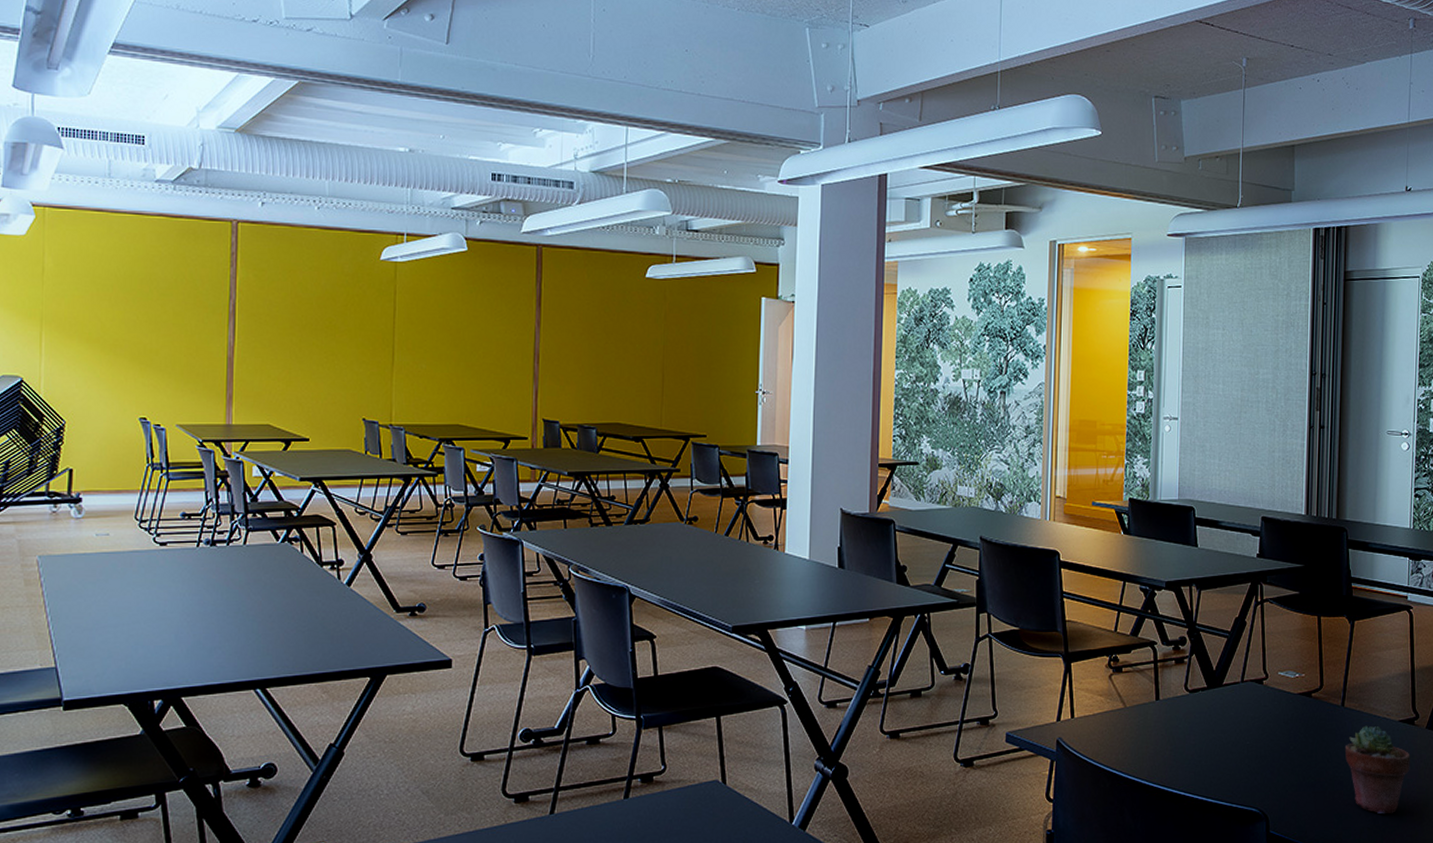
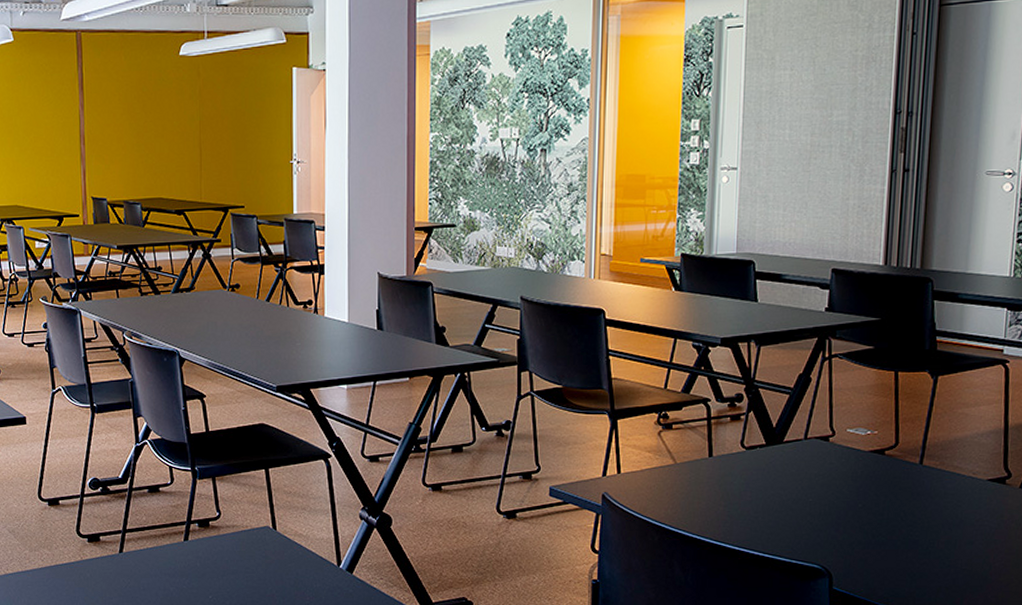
potted succulent: present [1344,725,1410,815] -> none [921,484,999,575]

